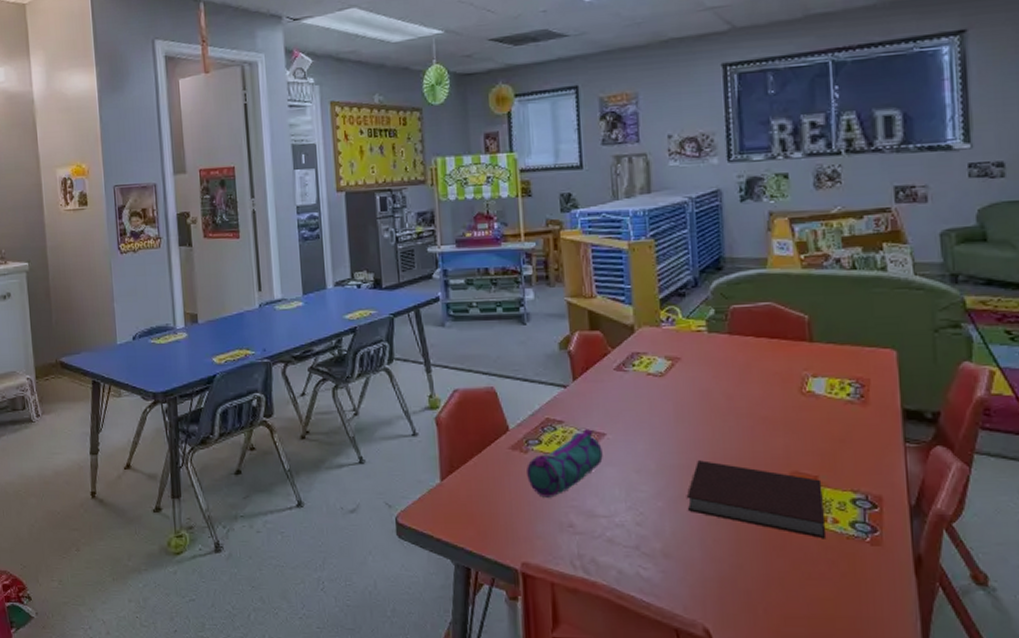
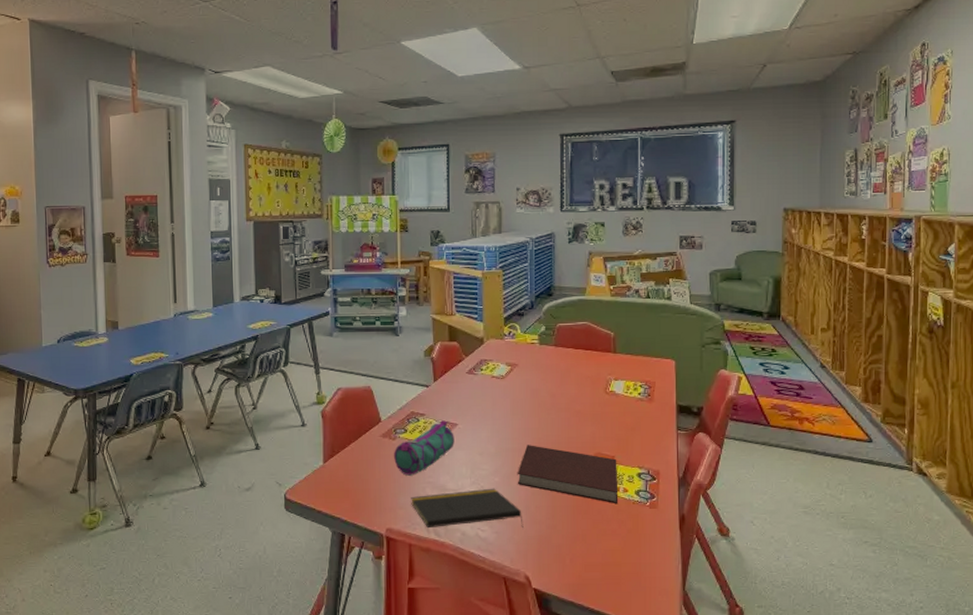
notepad: none [551,515,699,568] -> present [411,488,523,529]

